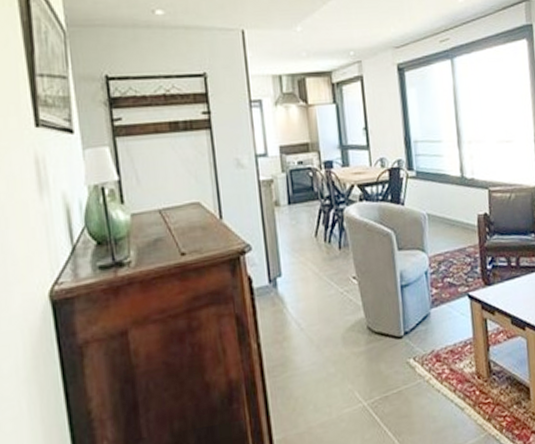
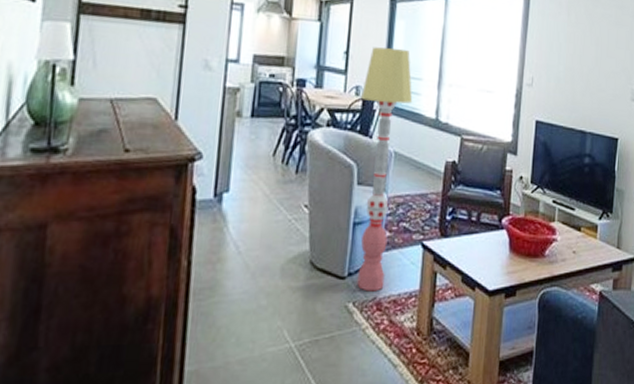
floor lamp: none [386,115,440,346] -> present [357,47,413,292]

